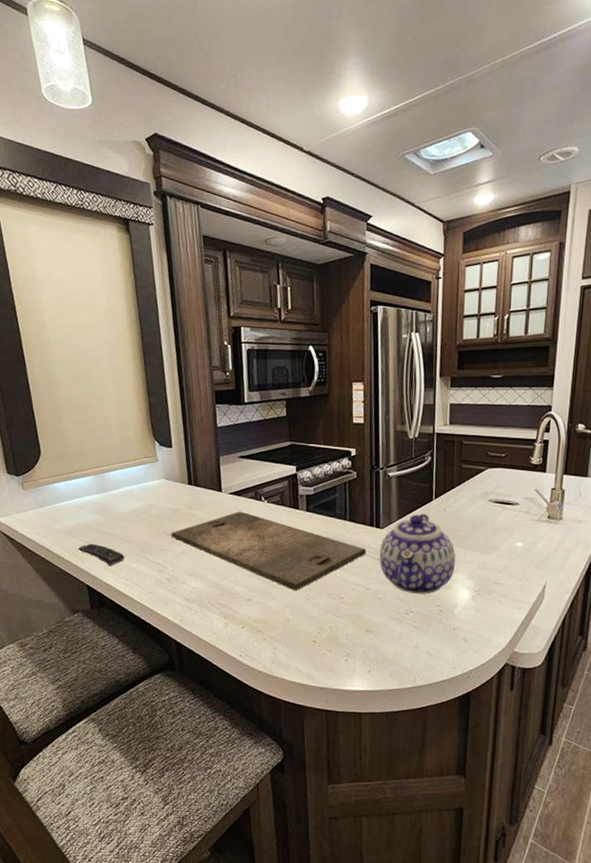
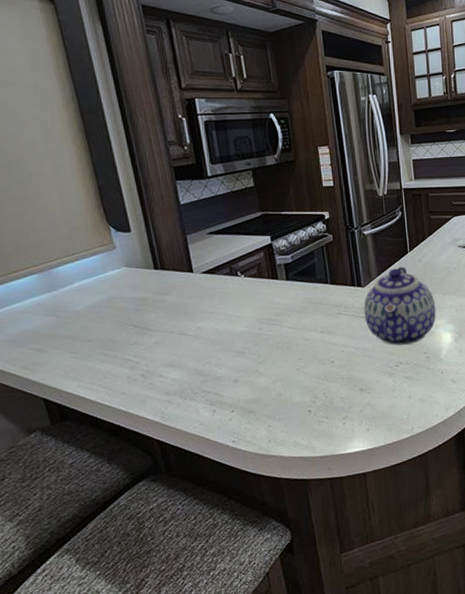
remote control: present [78,543,125,566] -> none [27,350,87,372]
cutting board: present [171,511,366,591] -> none [140,289,351,364]

